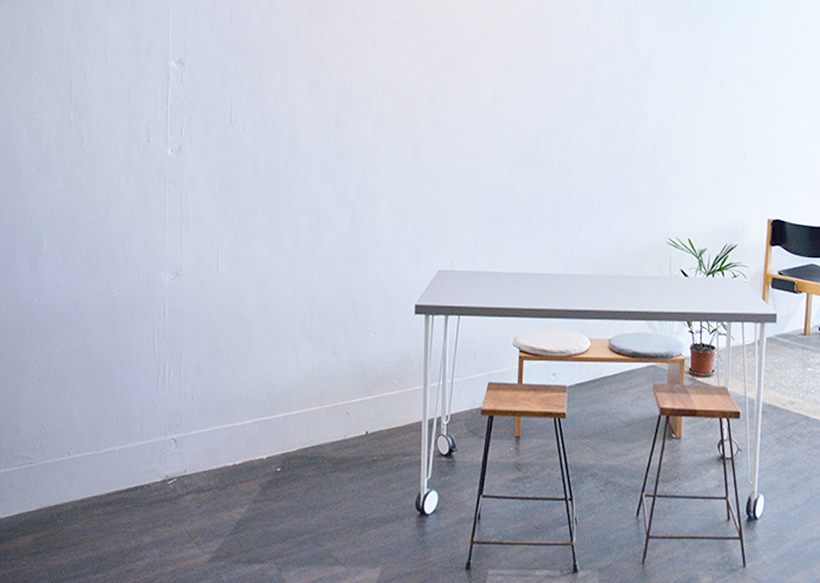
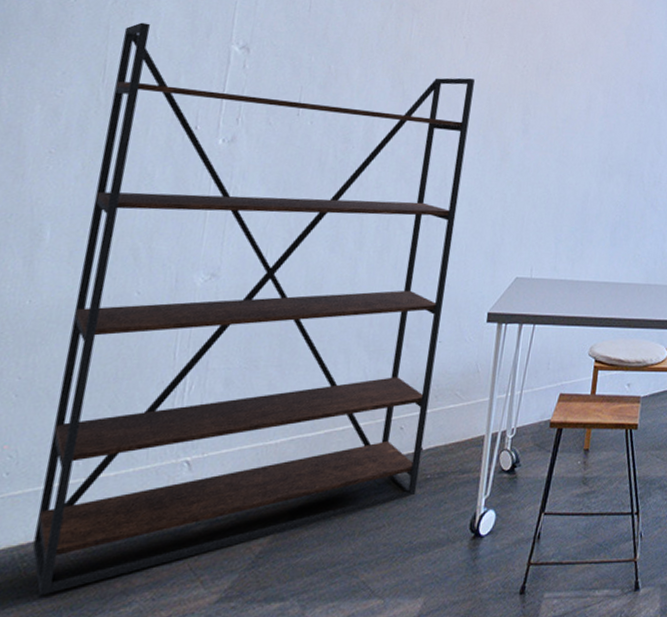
bookshelf: none [65,46,384,548] -> present [32,22,475,596]

